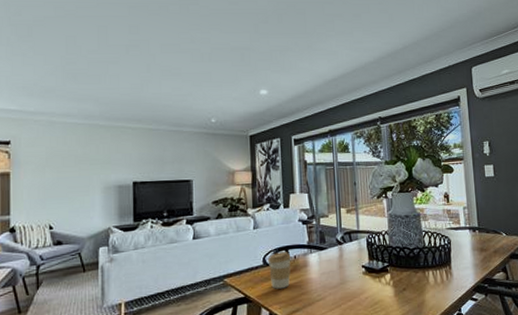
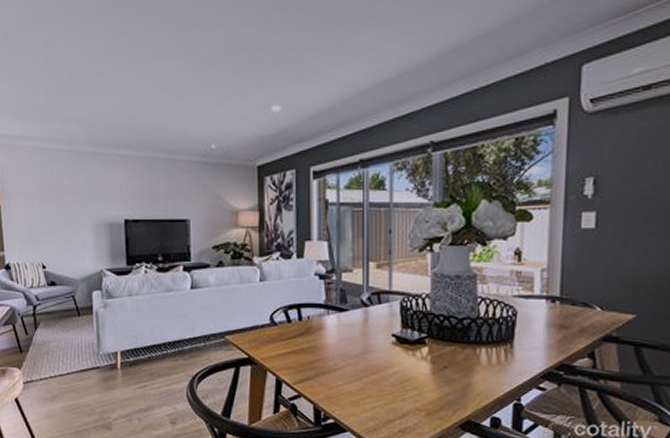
coffee cup: present [267,252,291,289] -> none [275,311,304,353]

